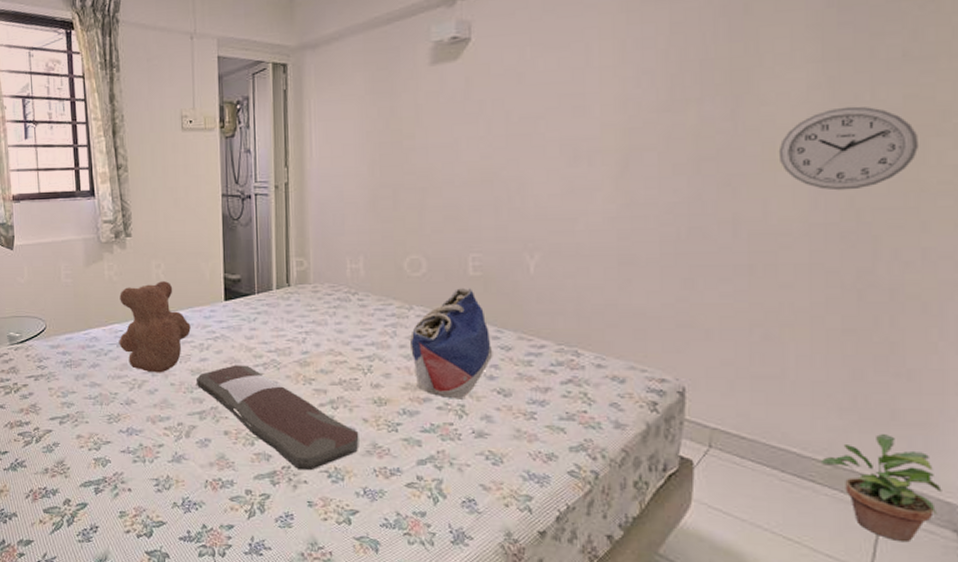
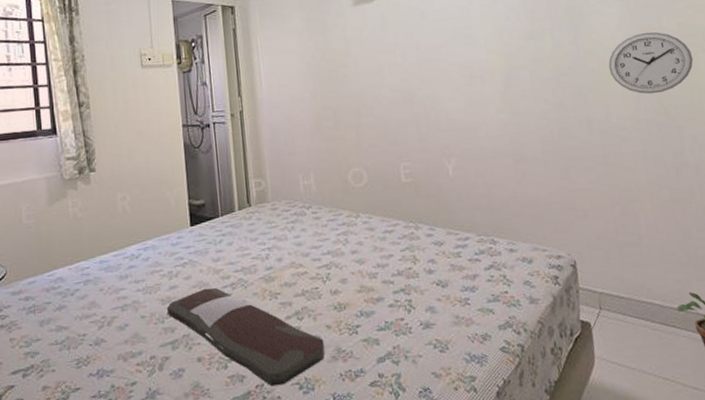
teddy bear: present [119,281,191,373] -> none [85,212,159,308]
tote bag: present [409,287,493,399] -> none [359,193,430,296]

